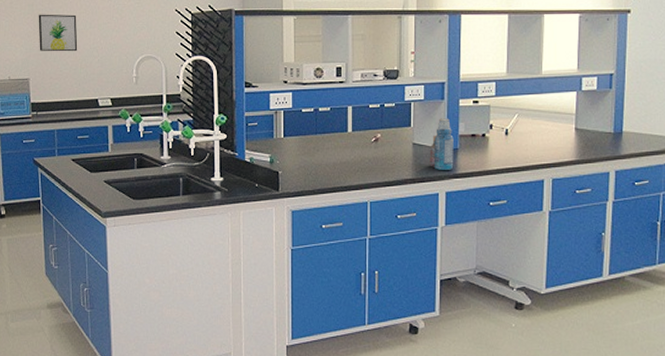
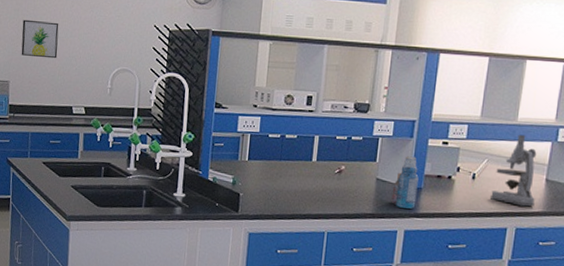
microscope: none [525,87,567,157] -> present [491,134,537,207]

